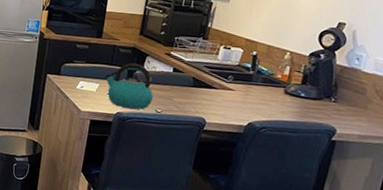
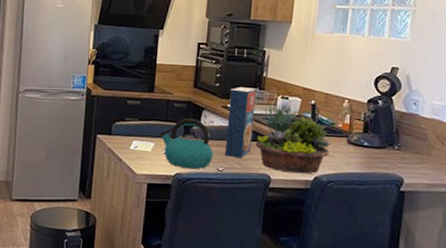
cereal box: none [163,36,201,102] -> present [224,87,257,158]
succulent planter: none [195,51,270,120] -> present [256,102,333,174]

